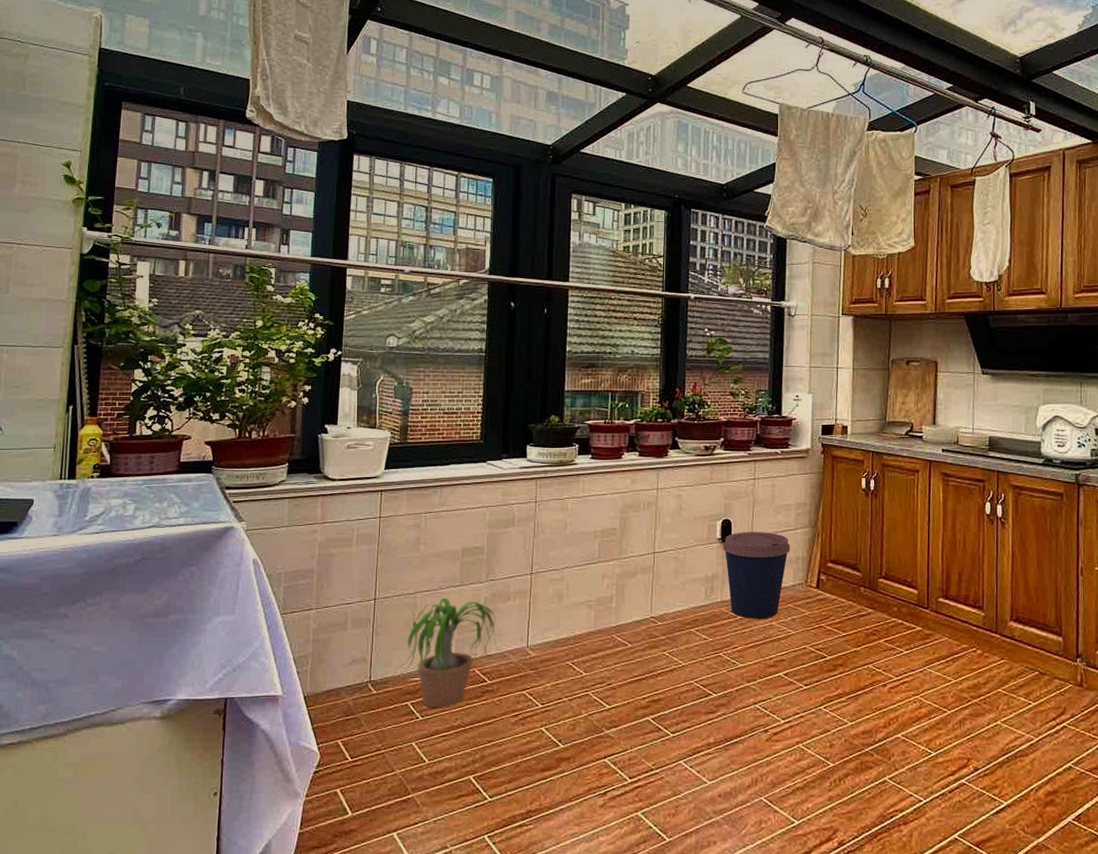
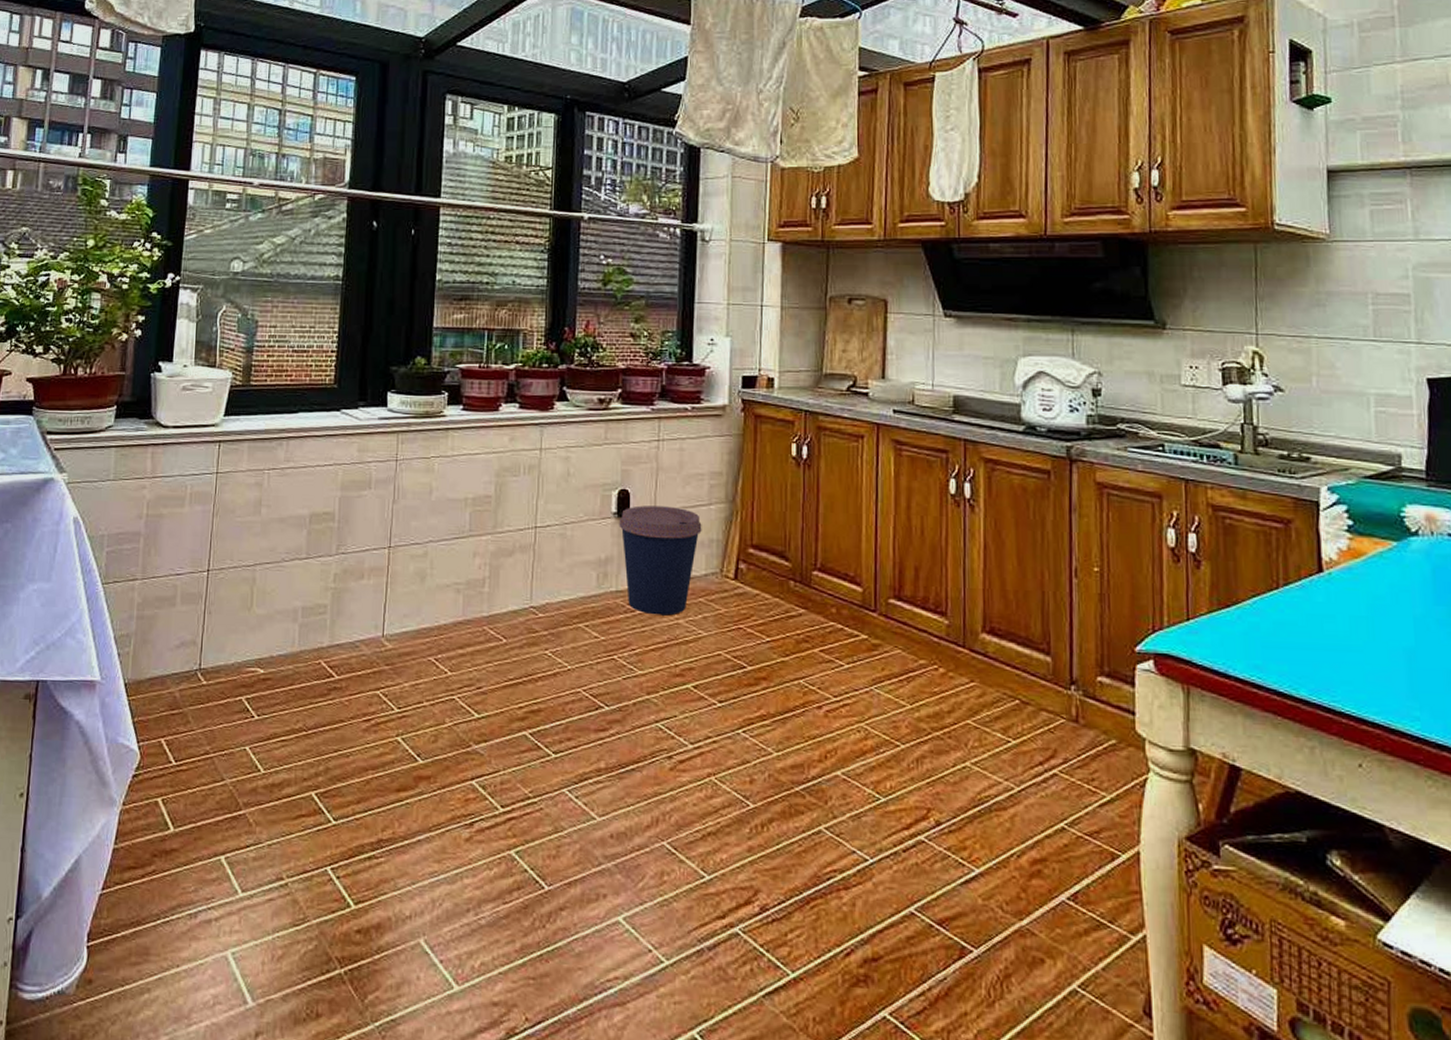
potted plant: present [395,597,508,708] -> none [229,572,361,706]

